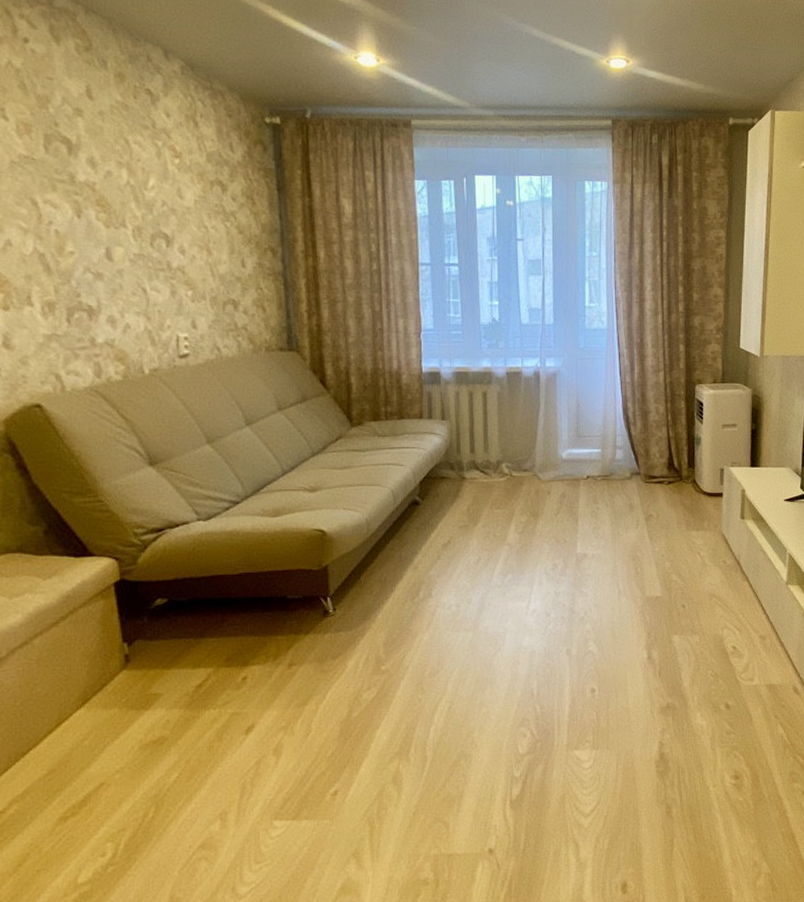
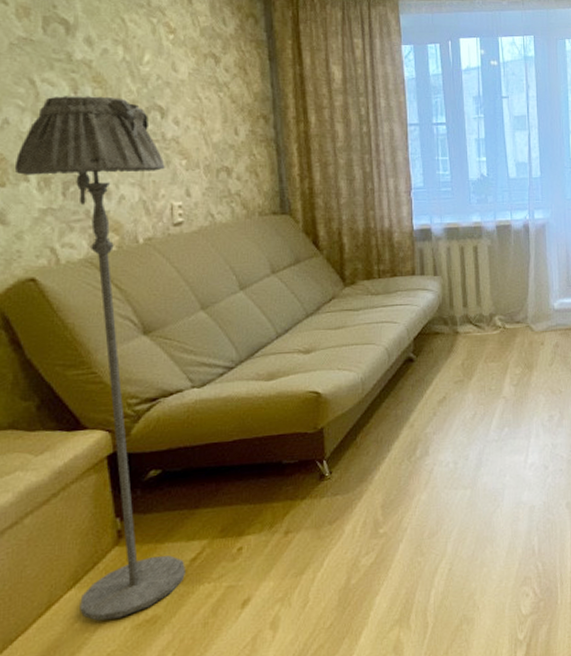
floor lamp: none [18,218,191,739] -> present [14,96,185,621]

